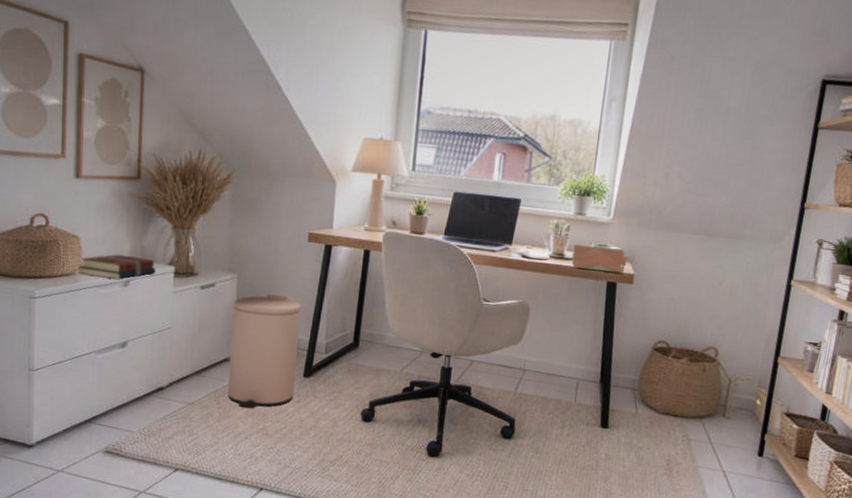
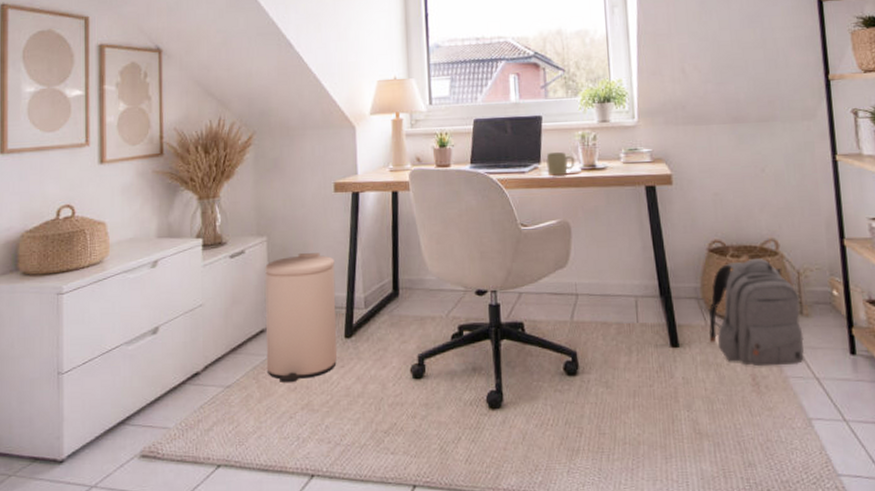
books: present [78,254,156,281] -> none [106,234,184,263]
mug: none [516,236,545,260] -> present [546,152,575,176]
papers: present [572,244,627,274] -> none [603,150,662,178]
backpack: none [636,362,726,457] -> present [709,259,804,367]

